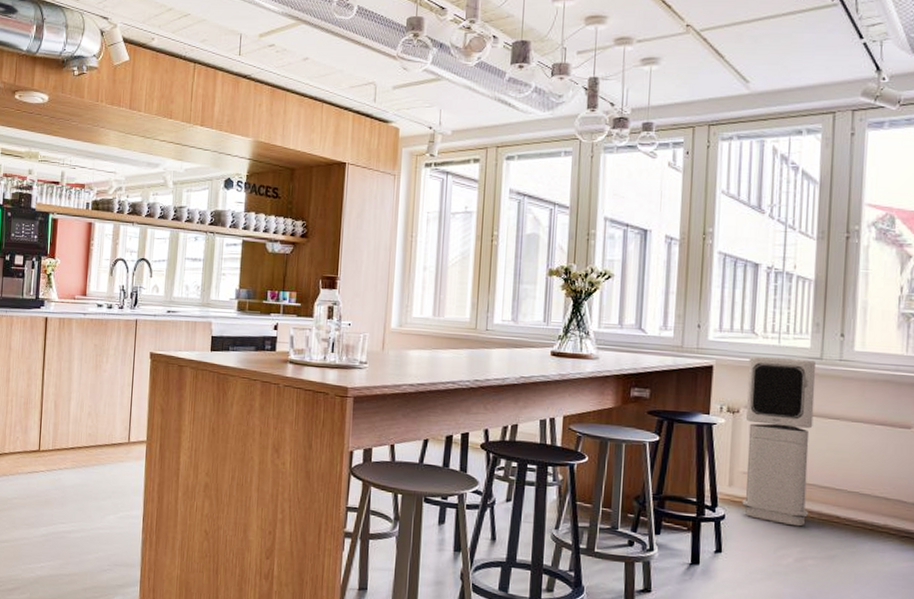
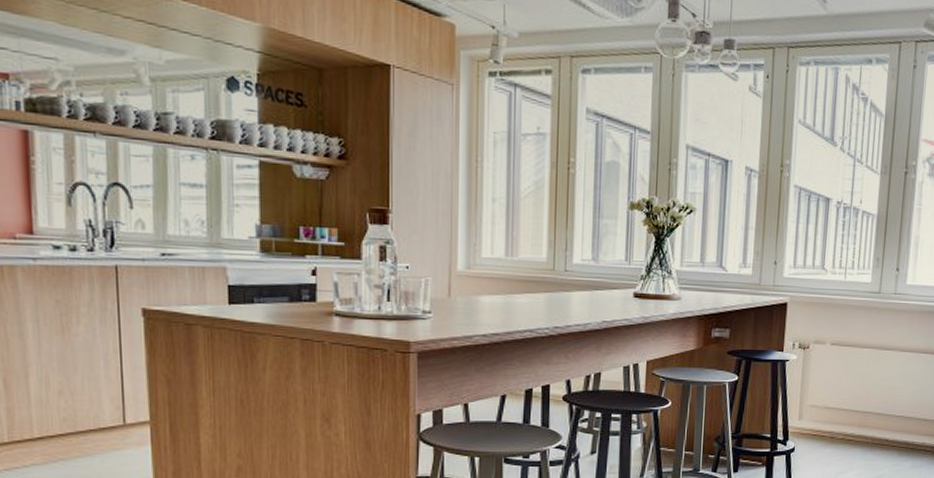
air purifier: present [741,357,816,527] -> none [809,292,875,452]

